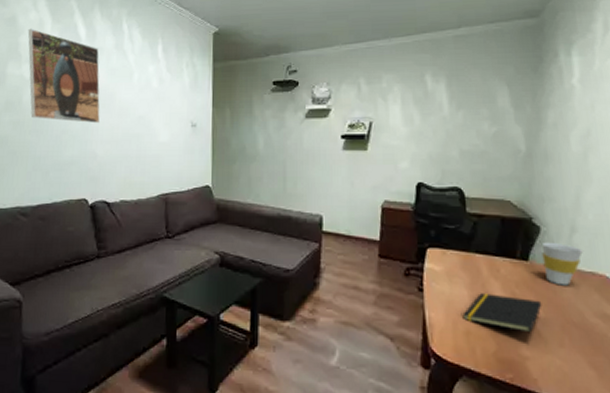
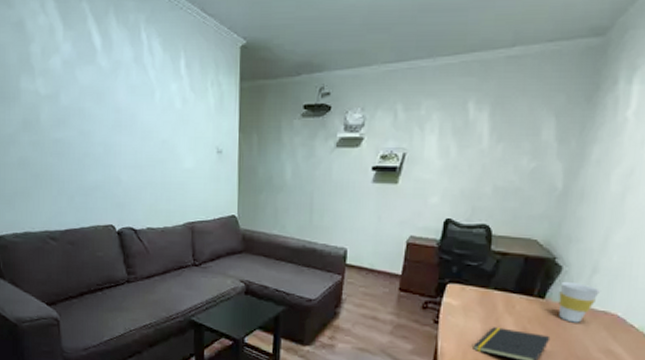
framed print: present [28,28,100,124] -> none [38,35,122,147]

